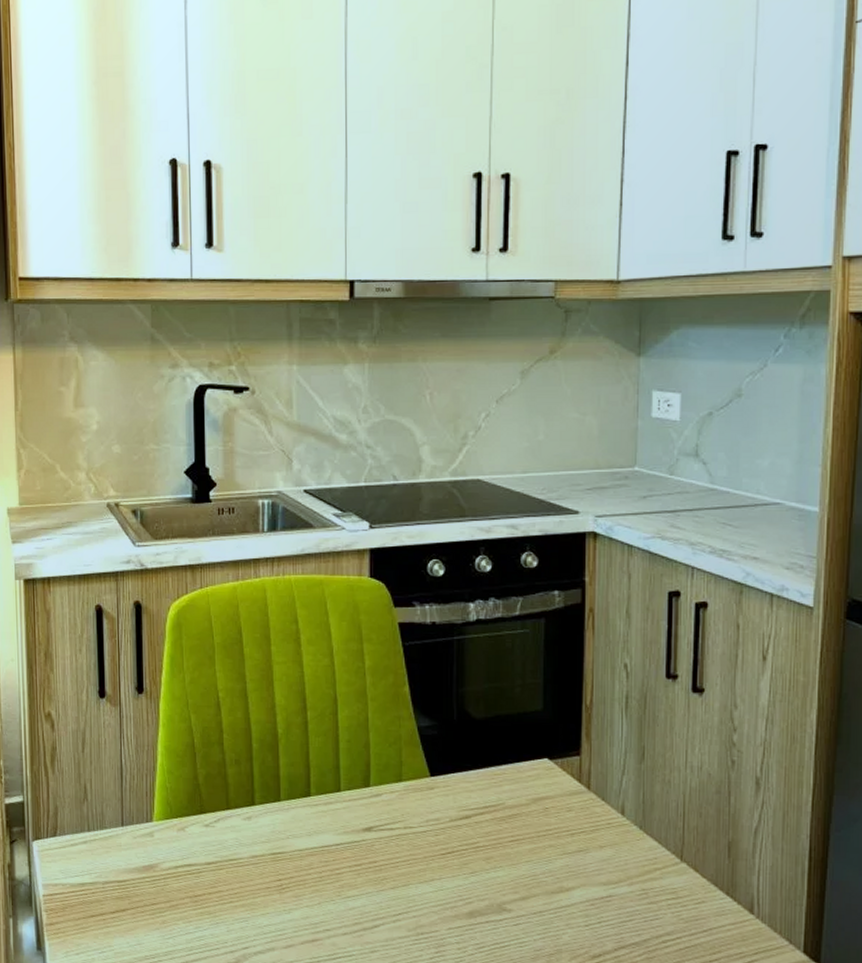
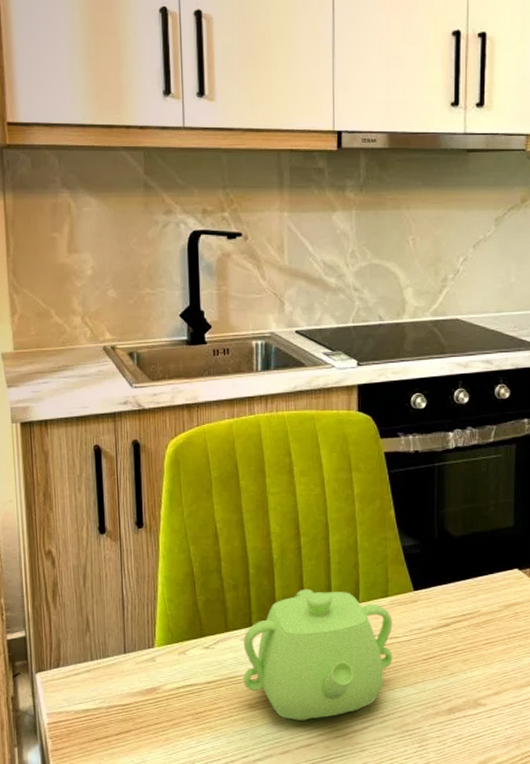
teapot: none [244,767,407,914] -> present [243,589,393,722]

